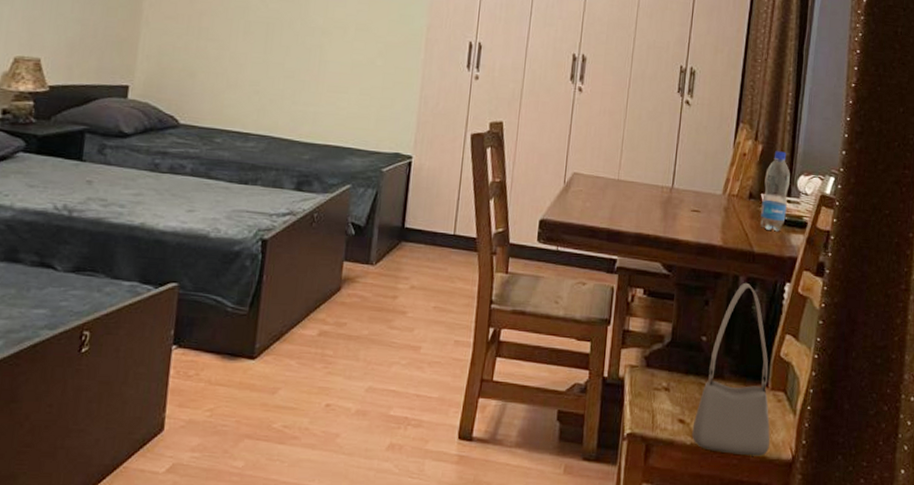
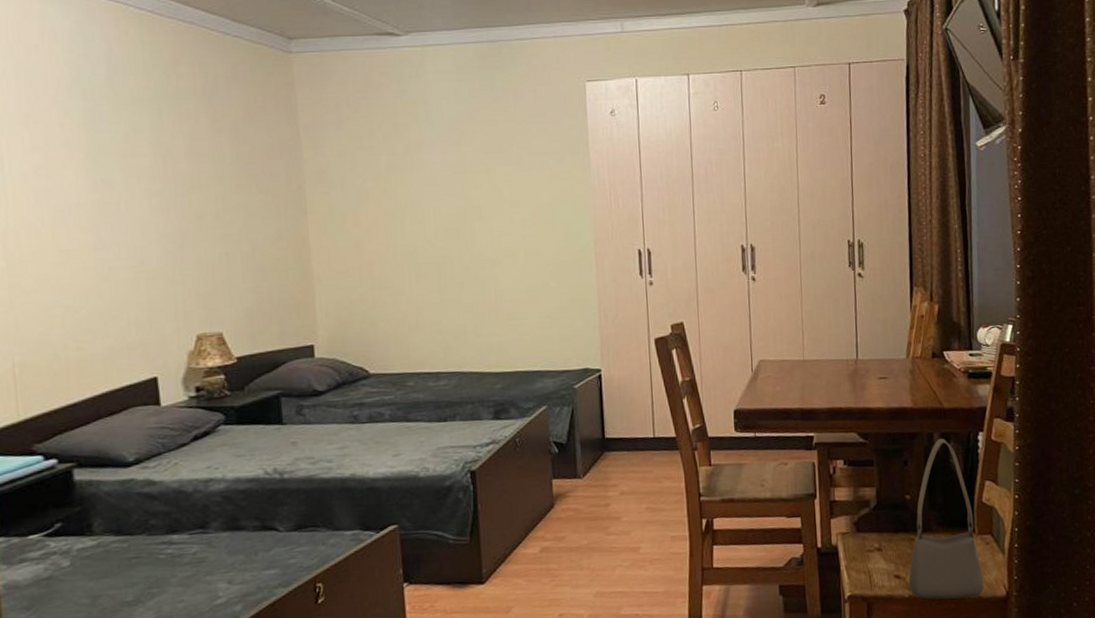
bottle: present [759,151,790,232] -> none [945,307,971,386]

